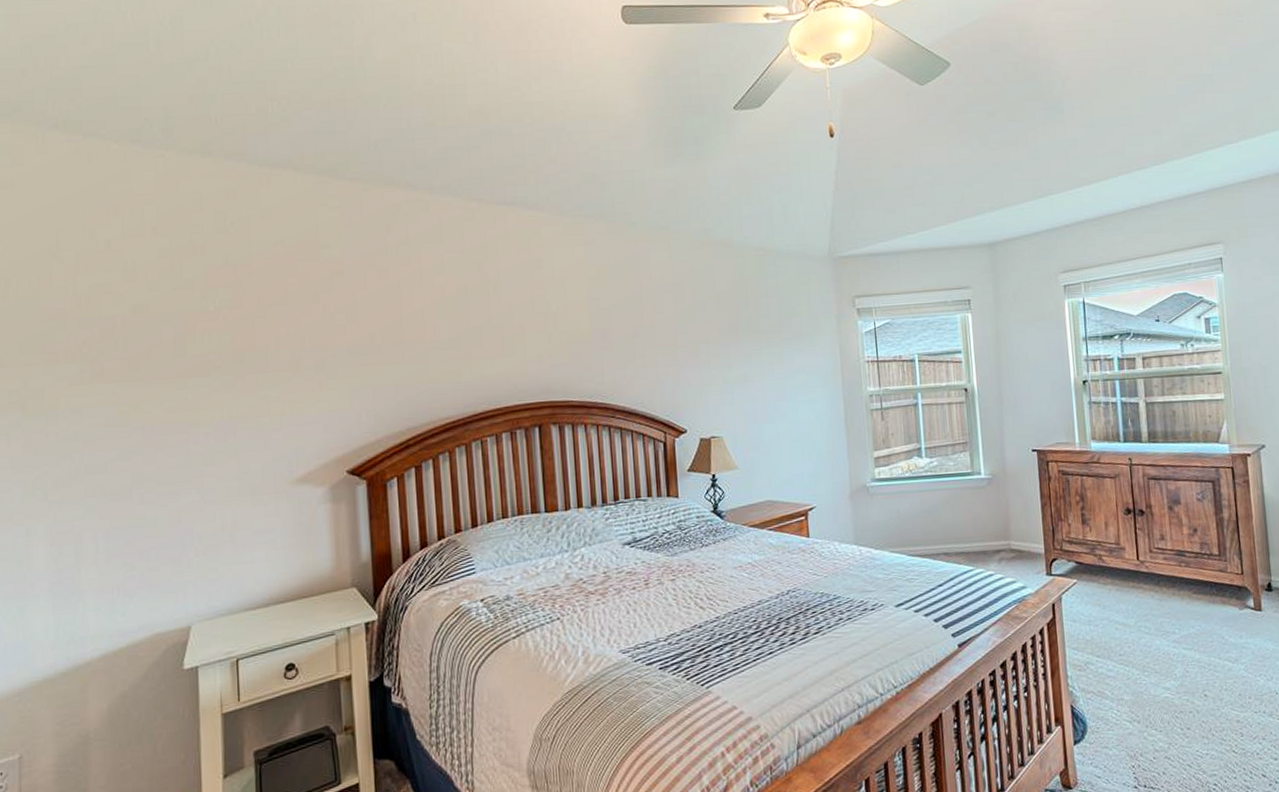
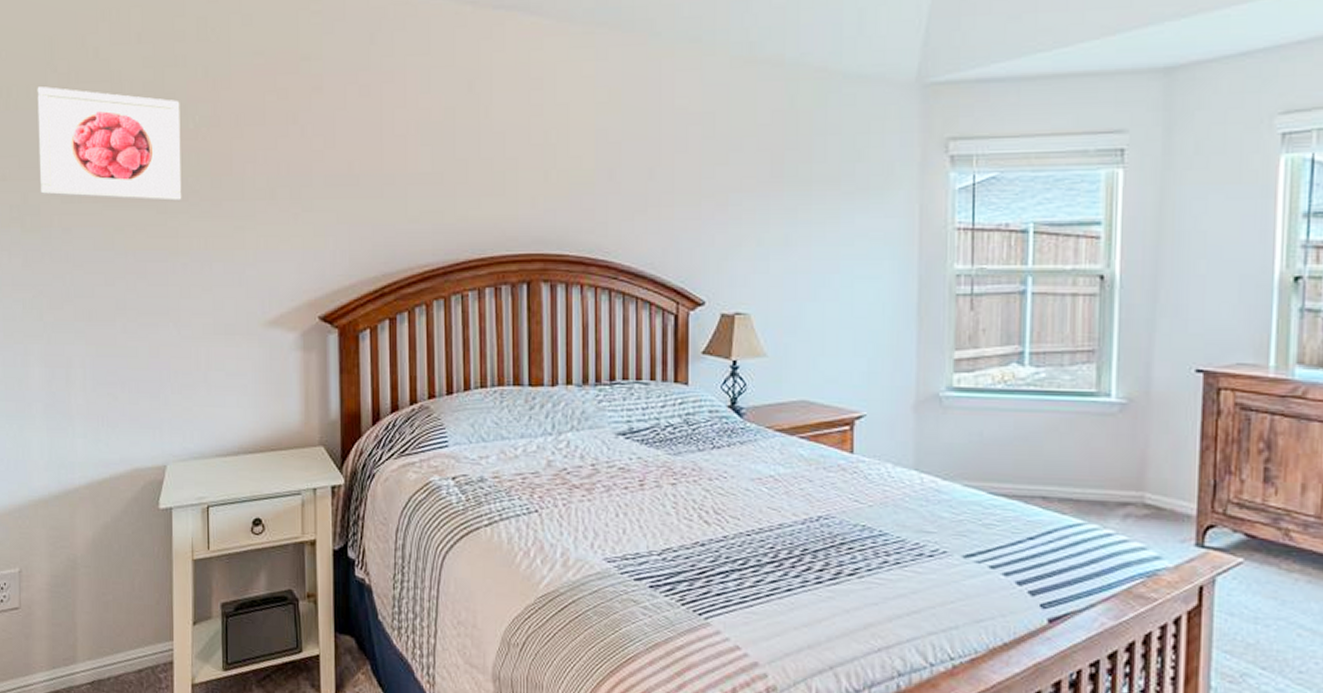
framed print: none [40,277,203,379] -> present [37,86,182,201]

